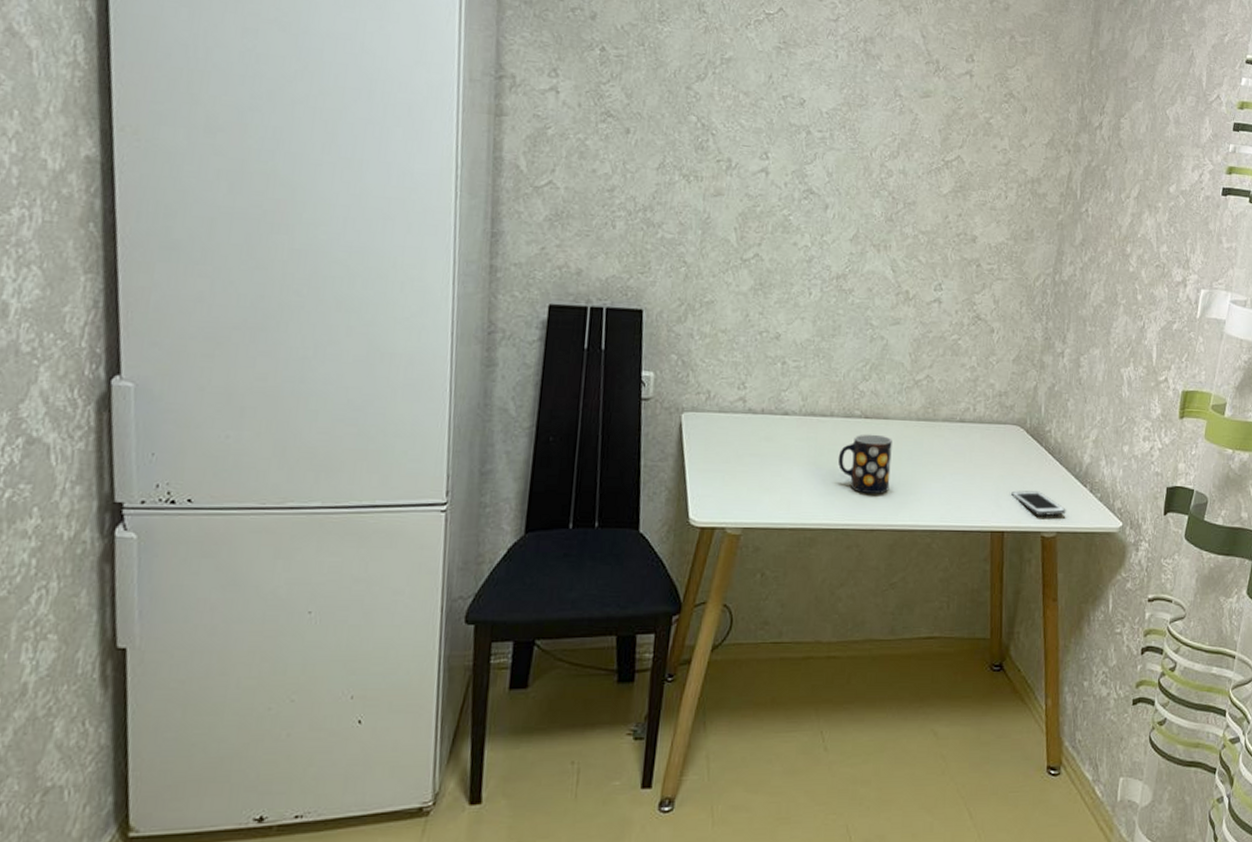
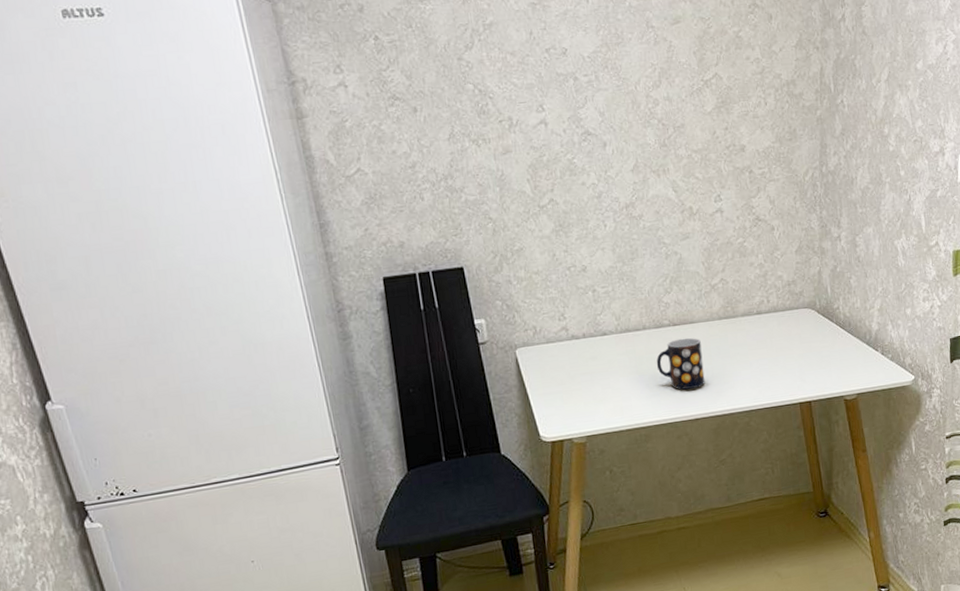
cell phone: present [1011,490,1066,516] -> none [812,362,863,382]

